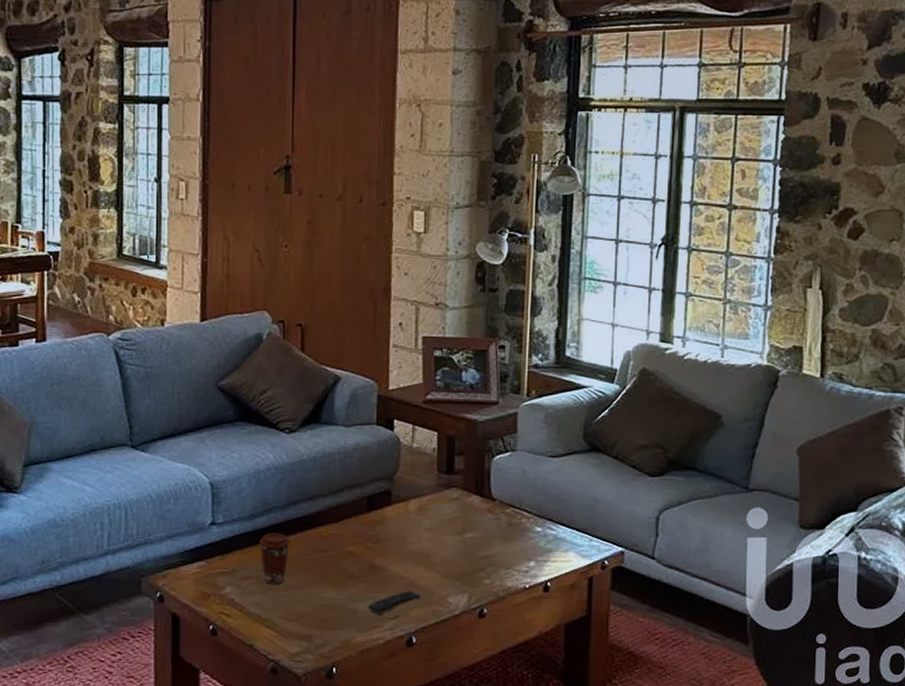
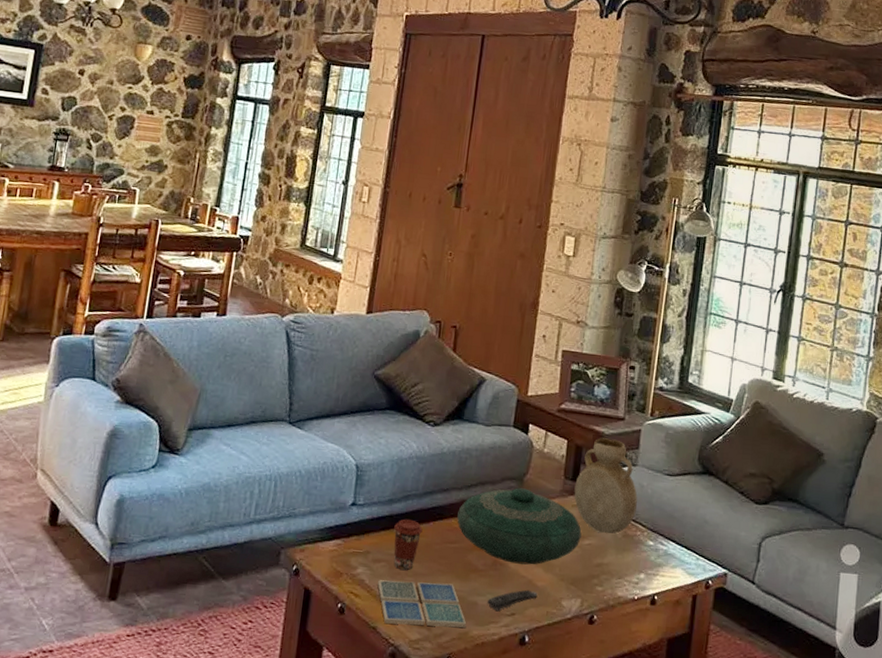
drink coaster: none [249,593,349,640] -> present [378,580,467,628]
decorative bowl: none [326,487,462,566] -> present [457,488,582,565]
vase: none [450,425,520,525] -> present [574,438,638,534]

